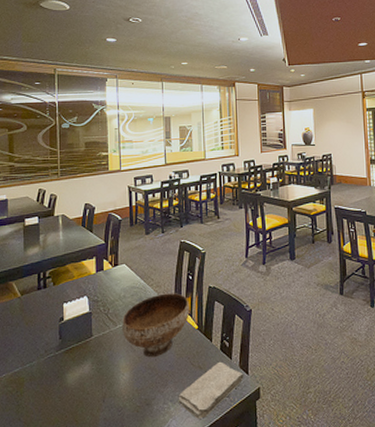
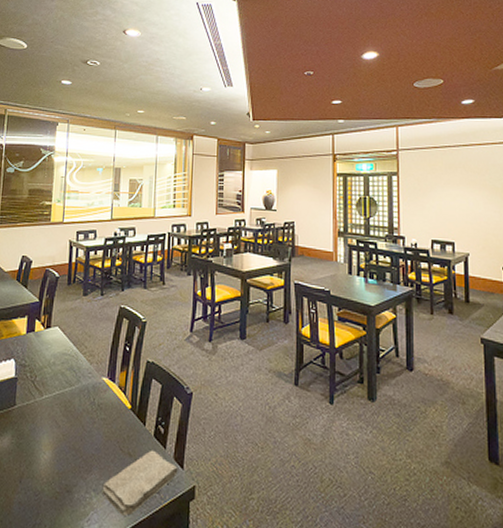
bowl: present [122,293,190,358] -> none [48,364,124,437]

